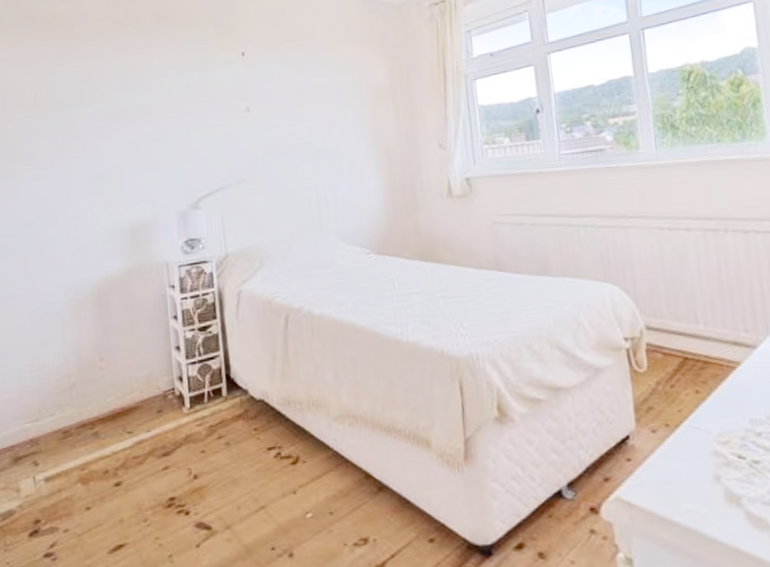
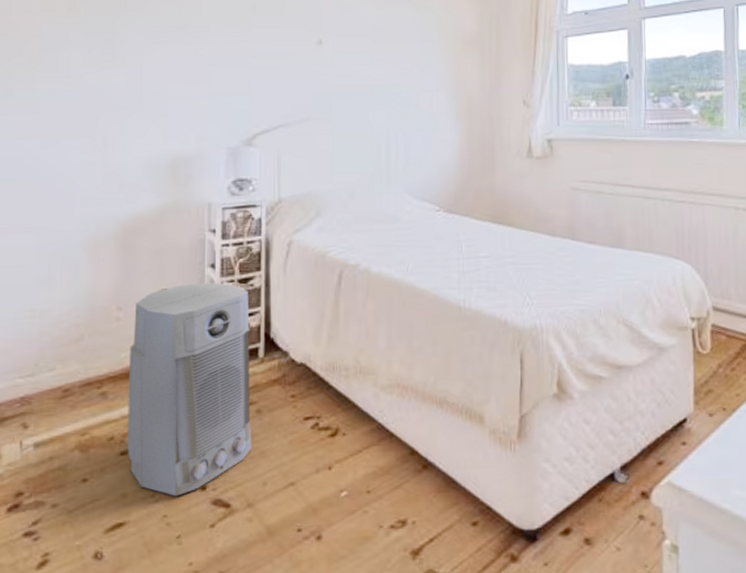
air purifier: none [113,332,225,521] -> present [127,282,252,497]

